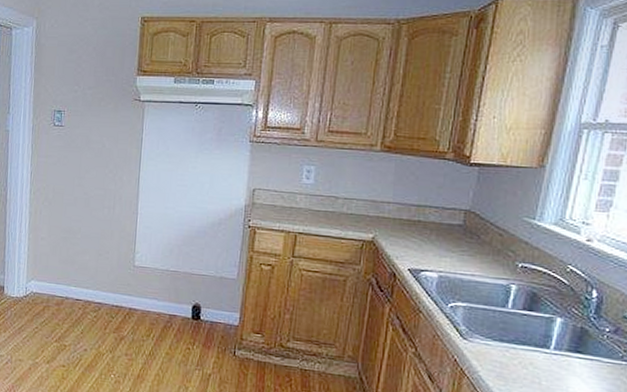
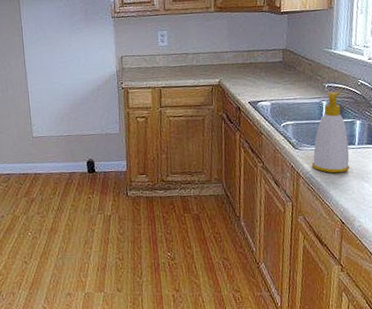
soap bottle: none [484,274,541,382] -> present [312,91,350,173]

